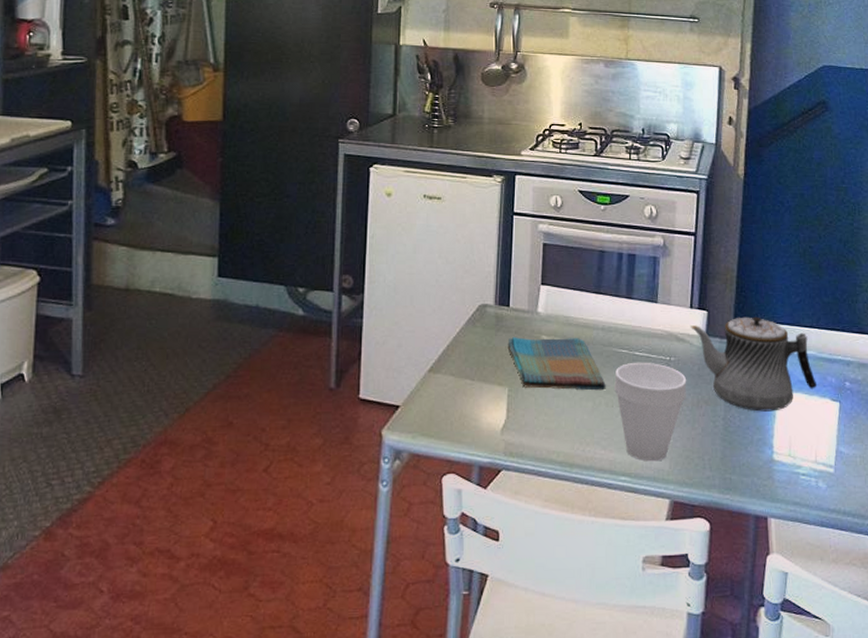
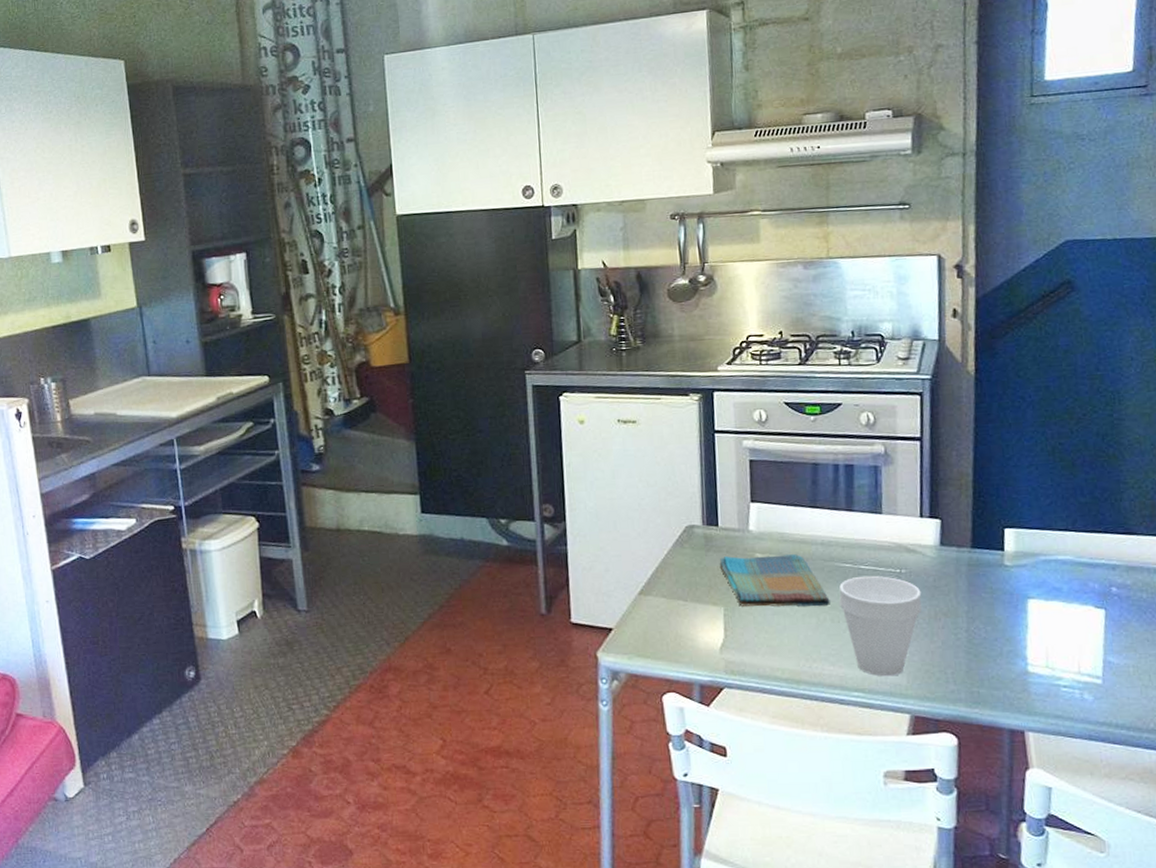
teapot: present [691,316,816,412] -> none [922,522,1076,622]

